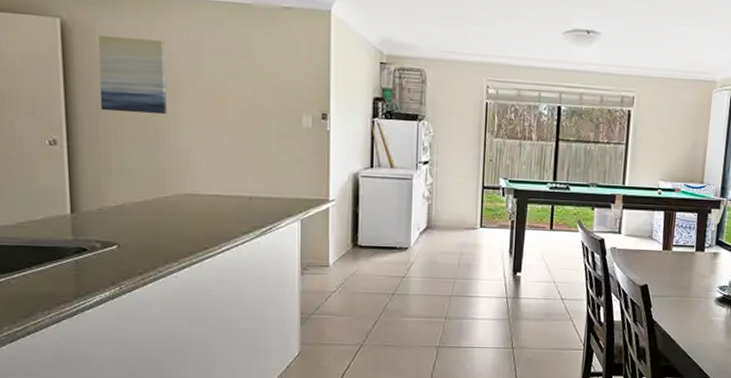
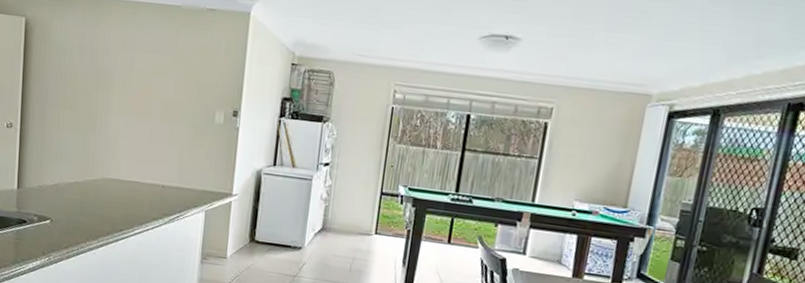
wall art: present [98,35,167,115] -> none [49,32,105,106]

